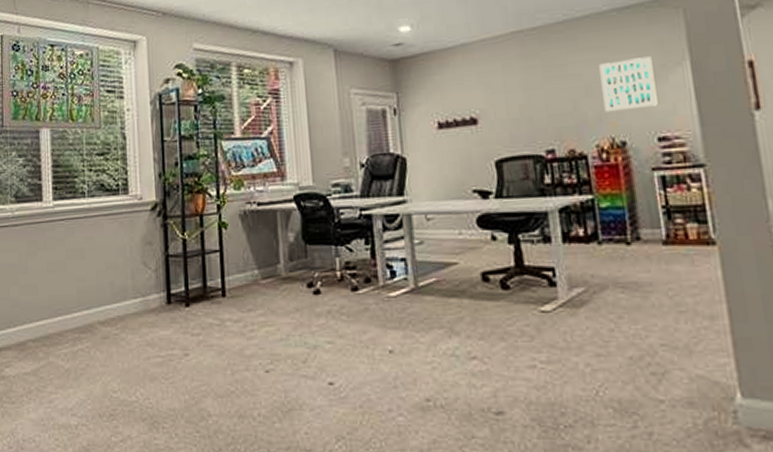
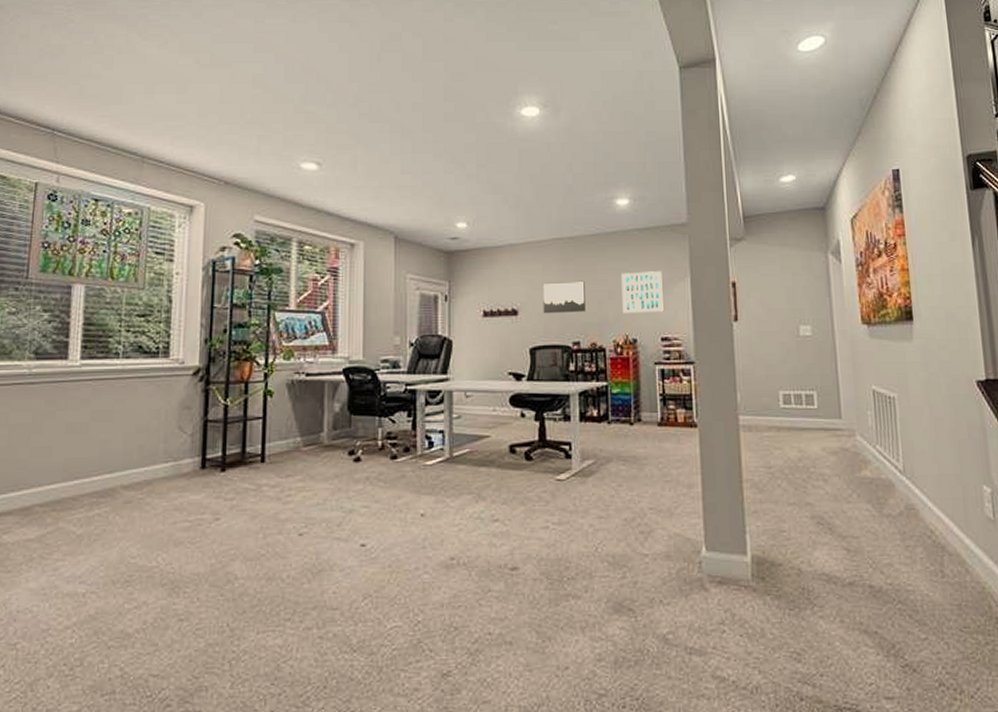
wall art: none [503,77,558,120] -> present [542,280,586,314]

